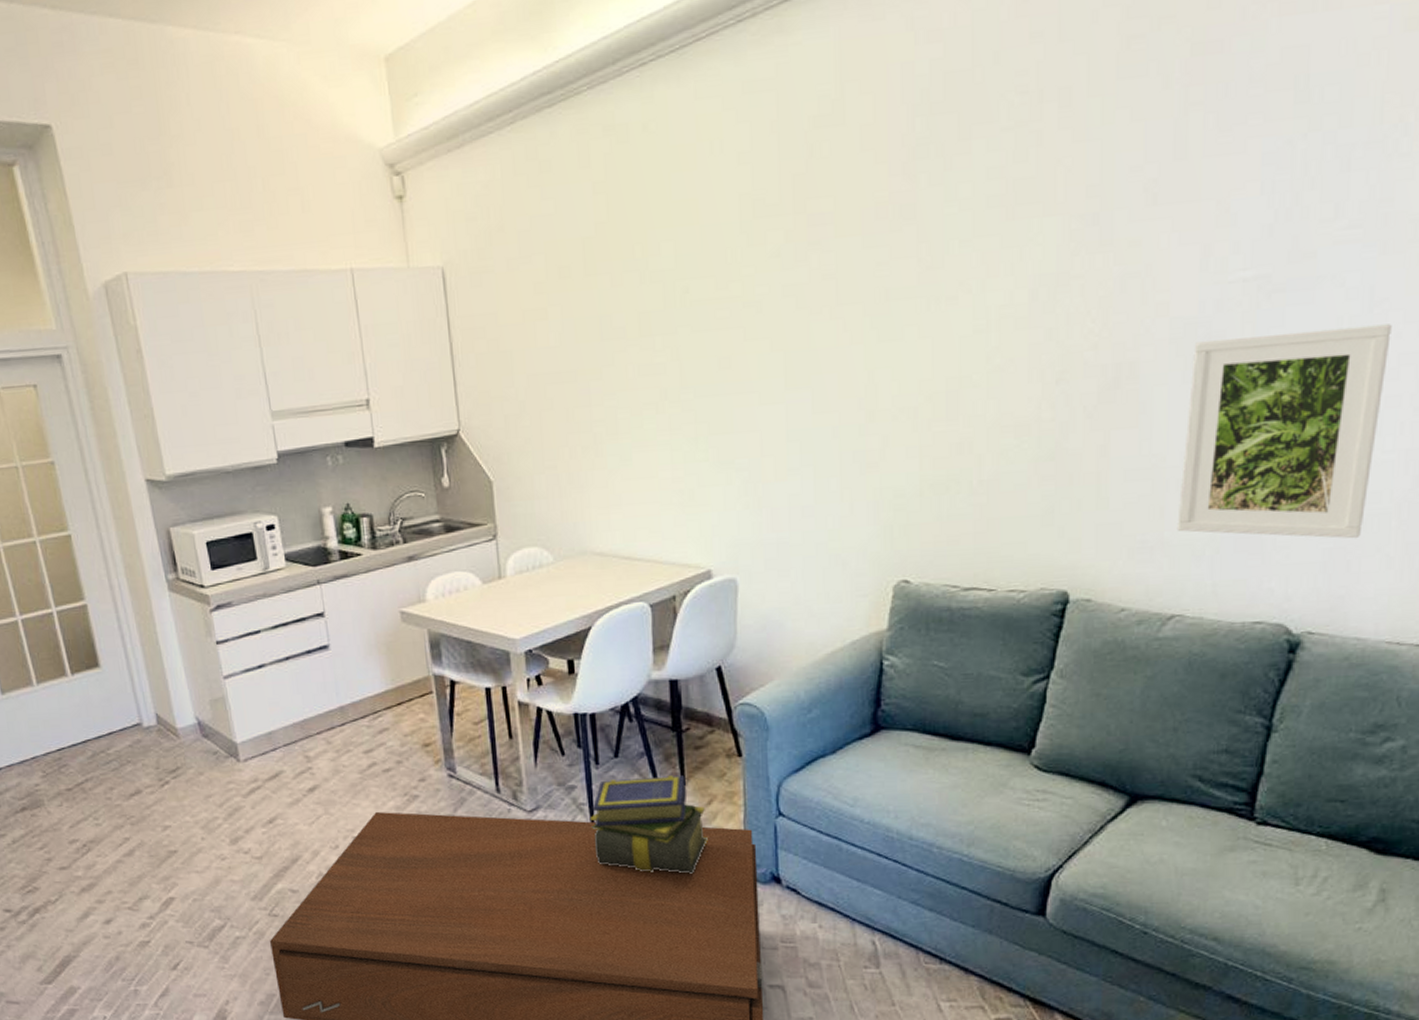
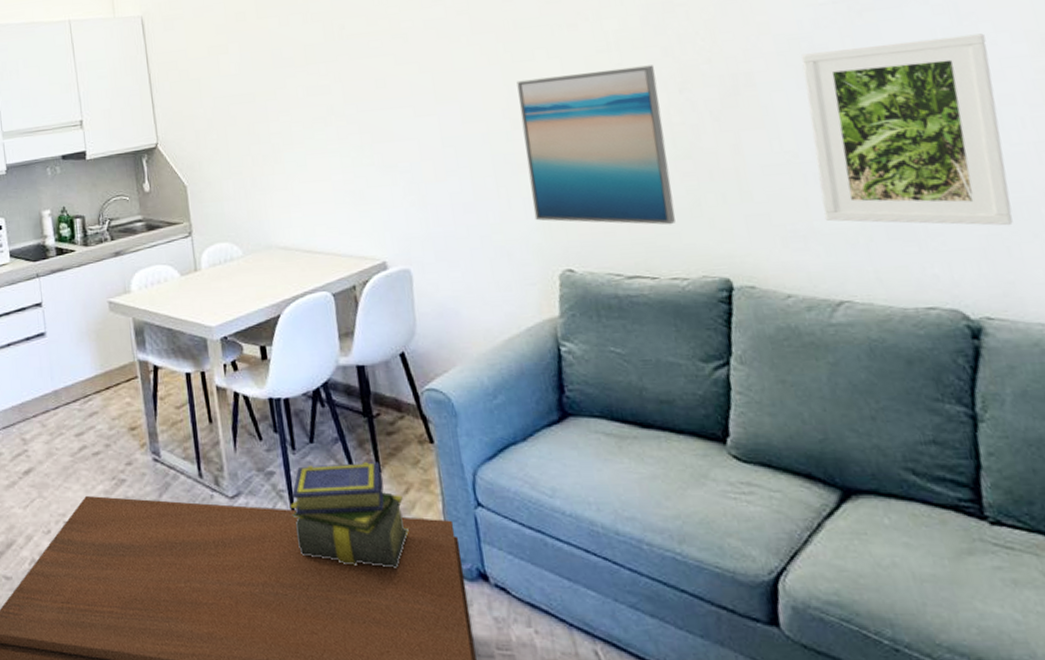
wall art: none [877,349,1033,534] -> present [516,65,676,225]

